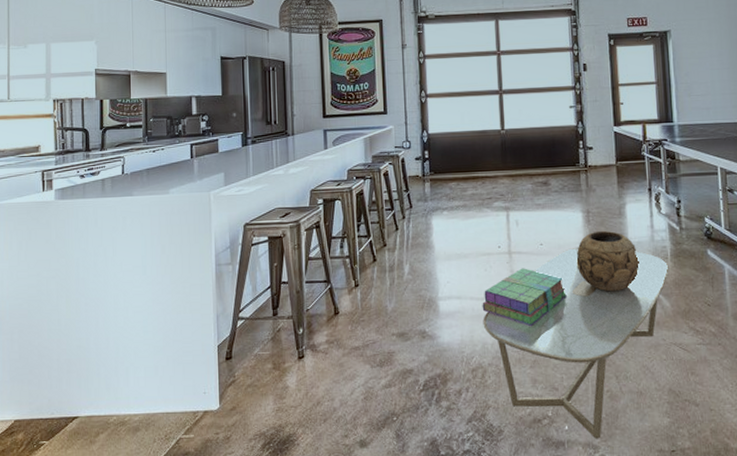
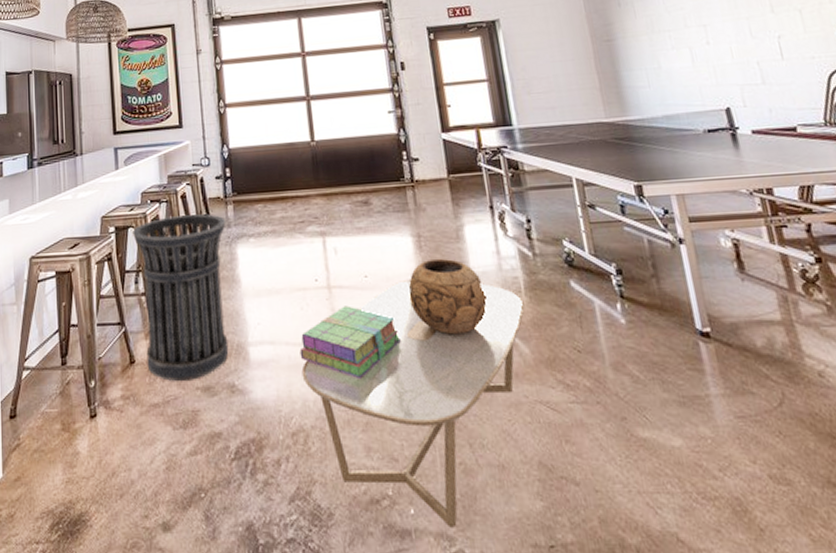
trash can: none [339,190,423,329] -> present [133,214,229,382]

